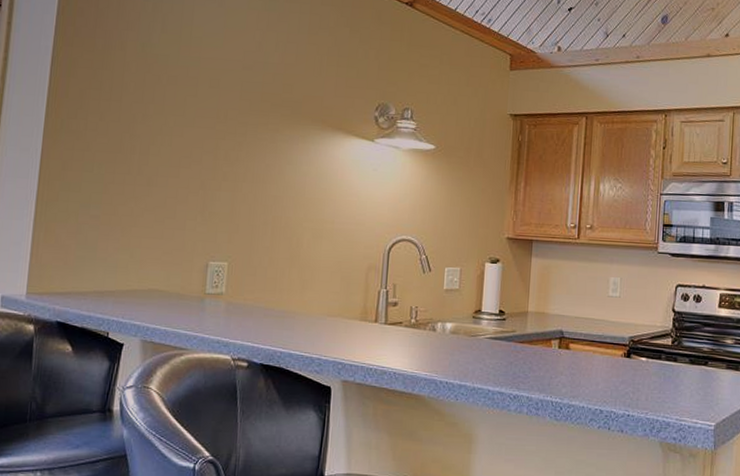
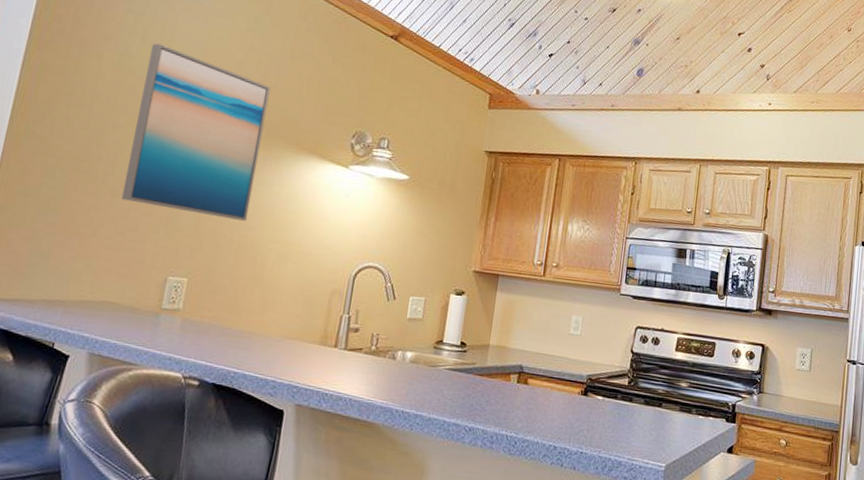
wall art: none [157,29,291,202] -> present [121,43,271,221]

